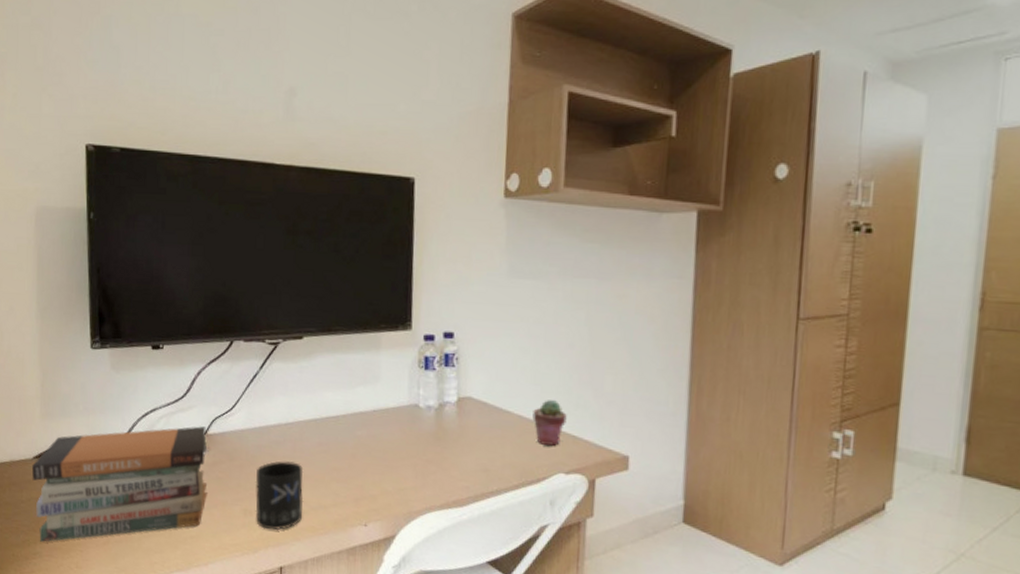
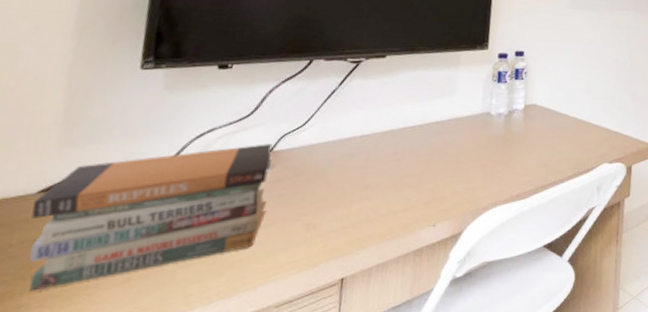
mug: present [255,461,304,531] -> none [319,172,376,242]
potted succulent: present [532,400,567,446] -> none [585,104,611,141]

